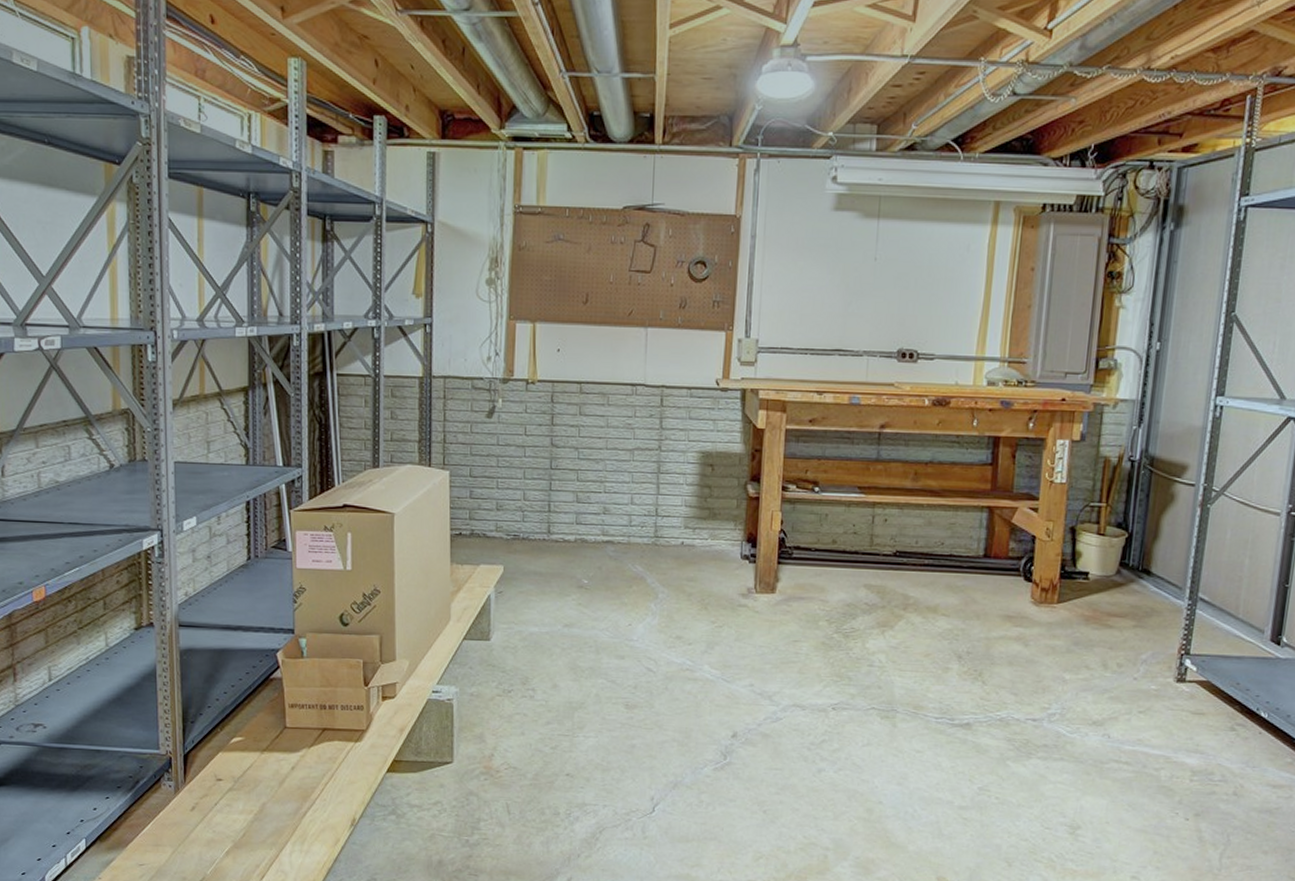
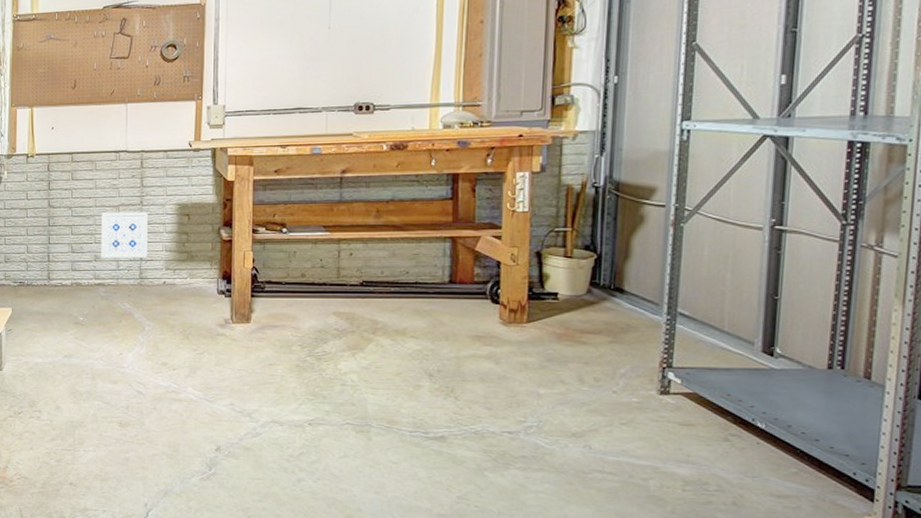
wall art: none [611,456,667,513] -> present [101,211,148,258]

